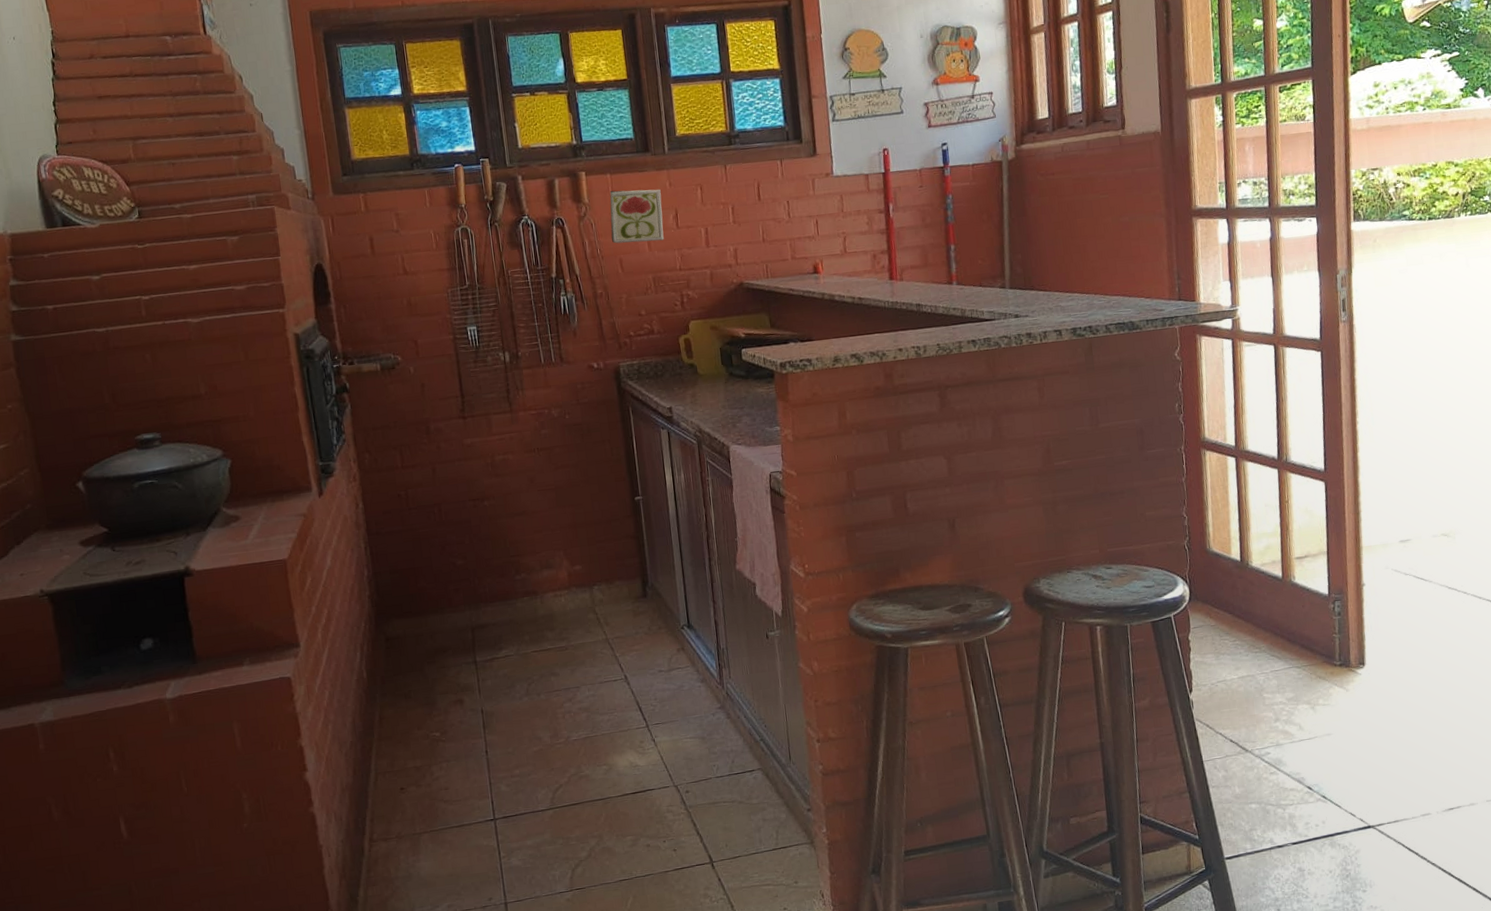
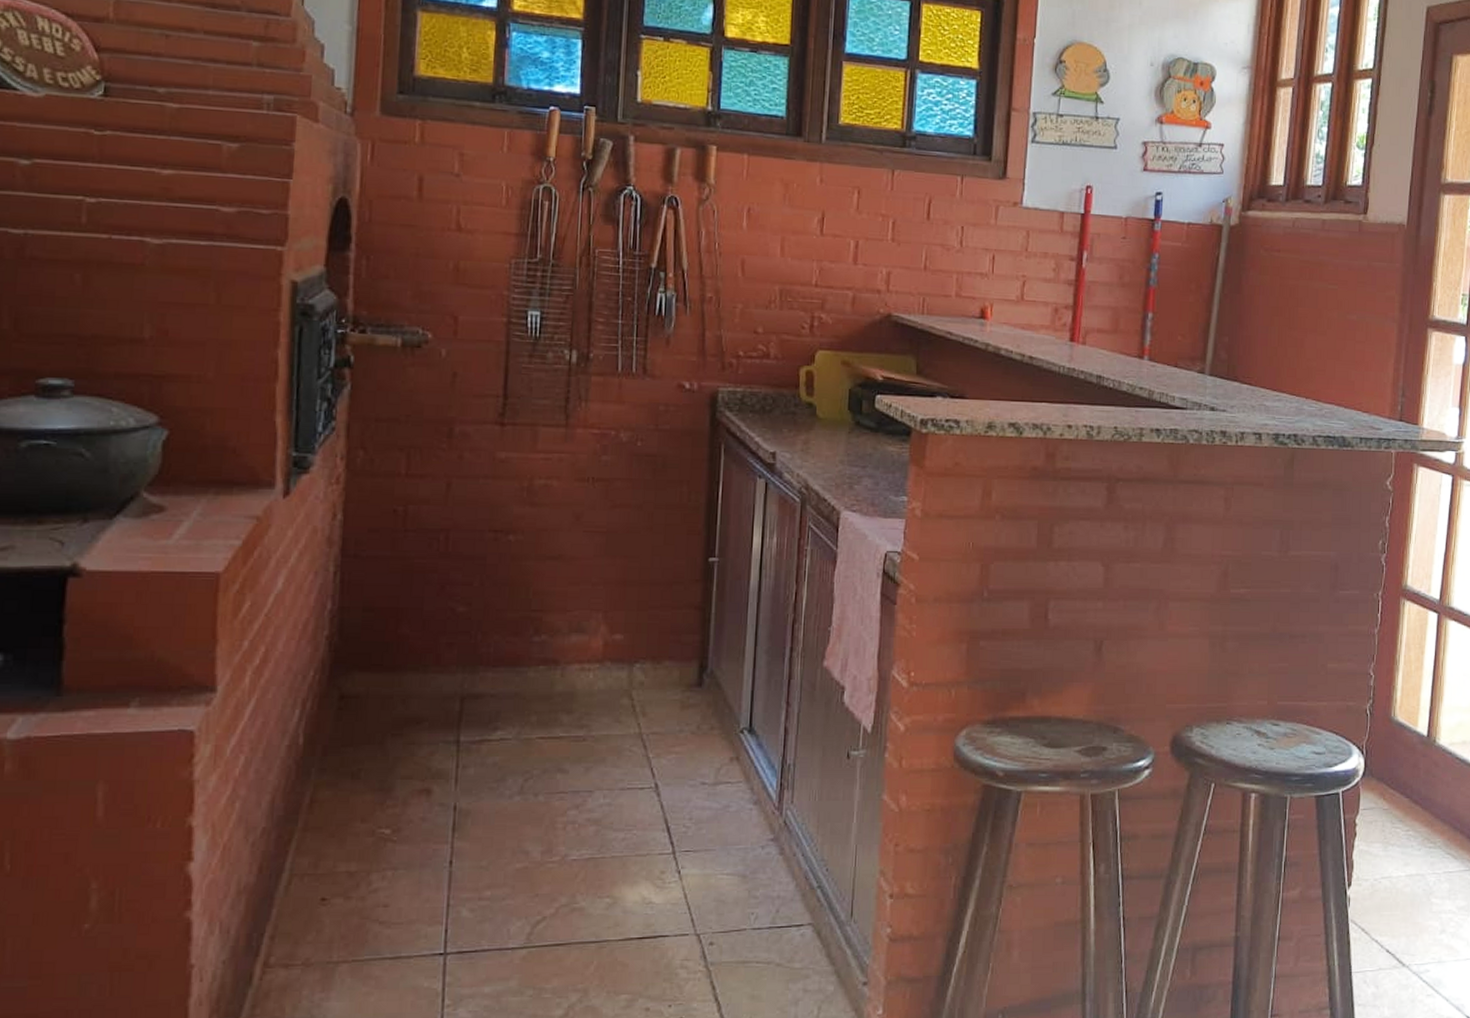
decorative tile: present [609,189,664,244] -> none [736,175,808,247]

